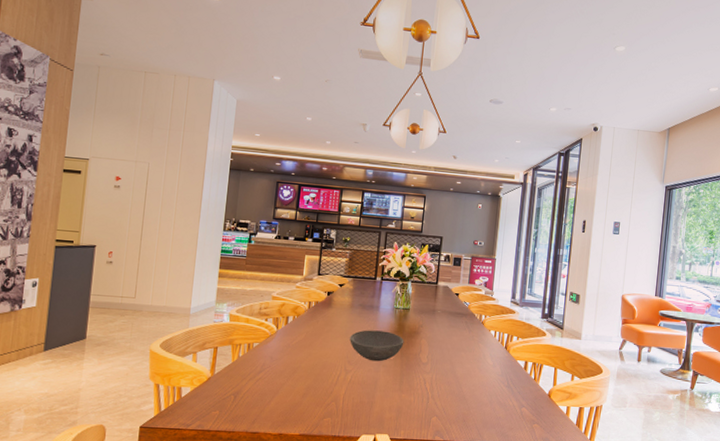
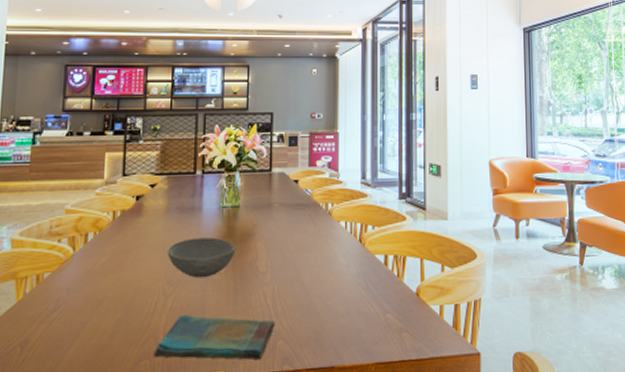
dish towel: none [334,387,432,429] -> present [153,314,275,360]

